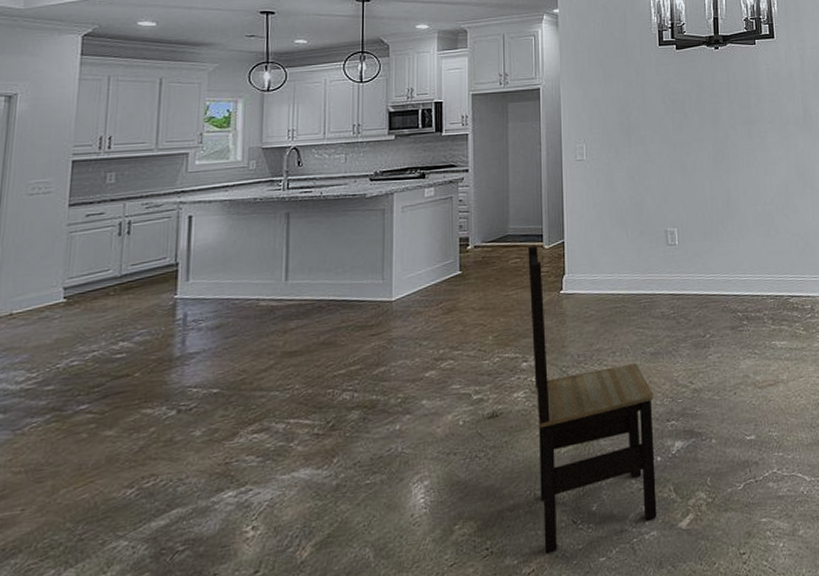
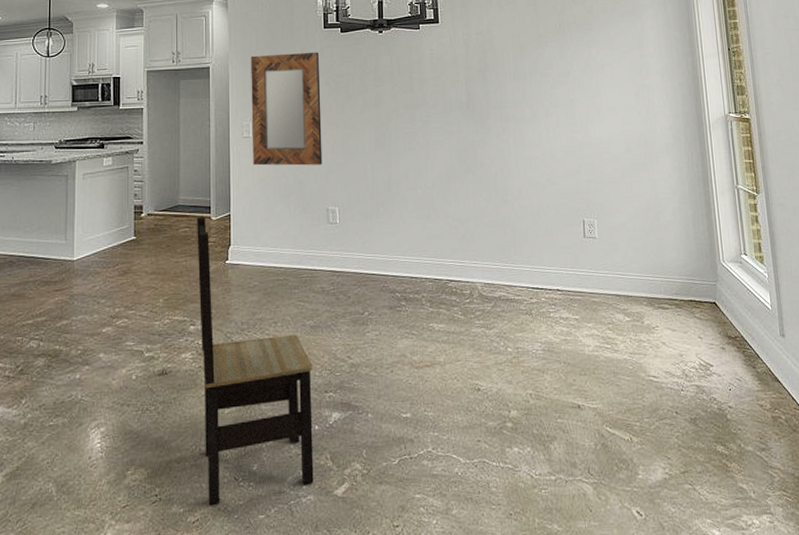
home mirror: none [583,70,660,189] -> present [251,52,323,166]

